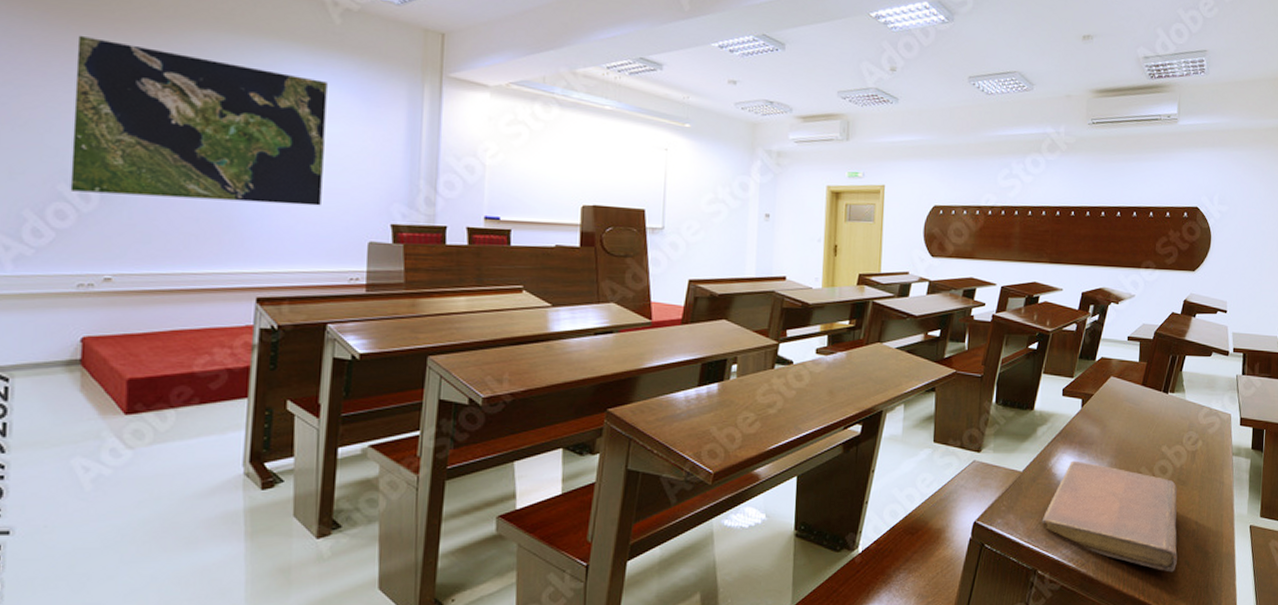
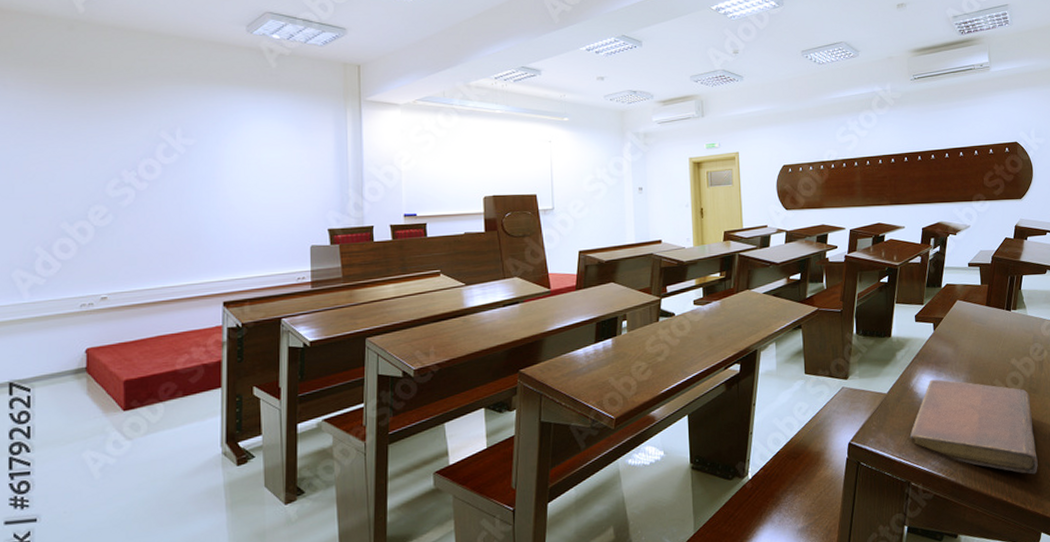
world map: present [70,35,327,206] -> none [71,100,270,228]

